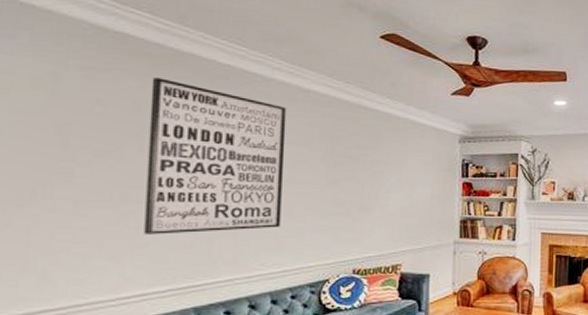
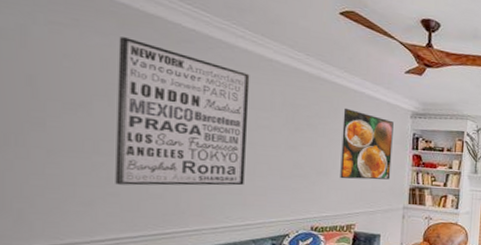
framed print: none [384,136,441,214] -> present [340,108,394,180]

